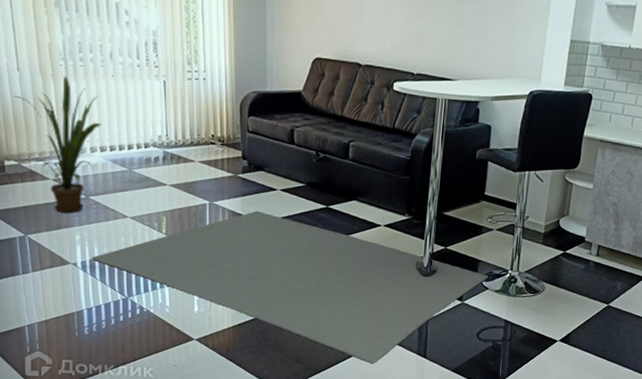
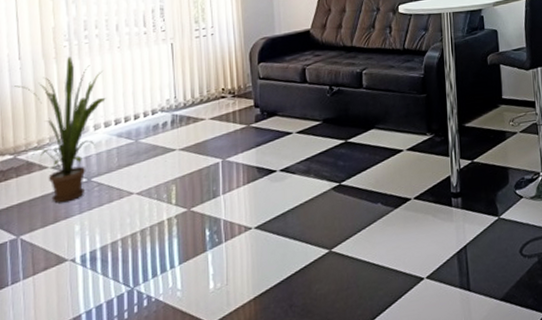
rug: present [92,210,489,364] -> none [93,159,522,311]

